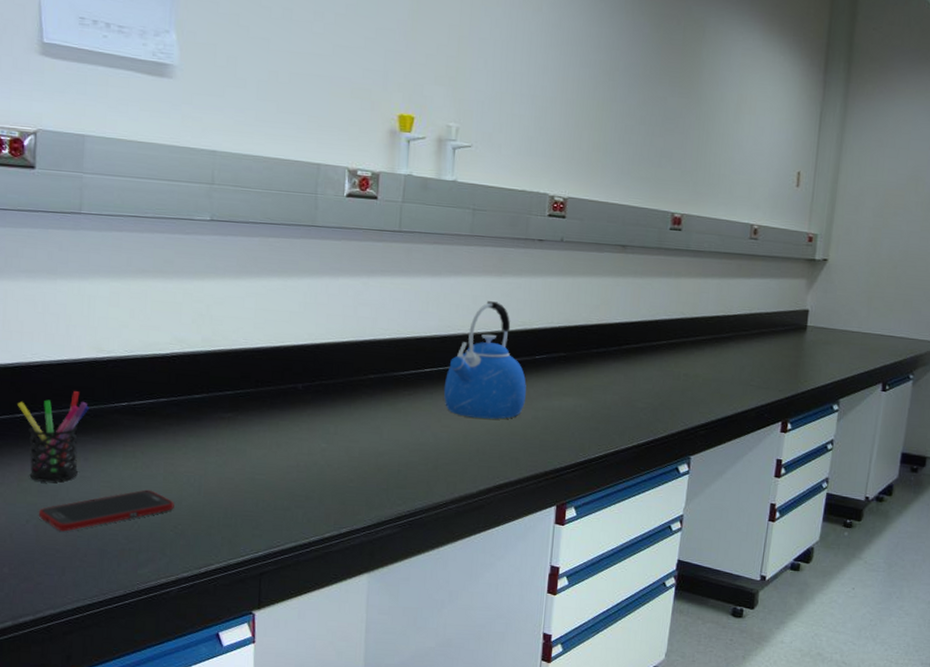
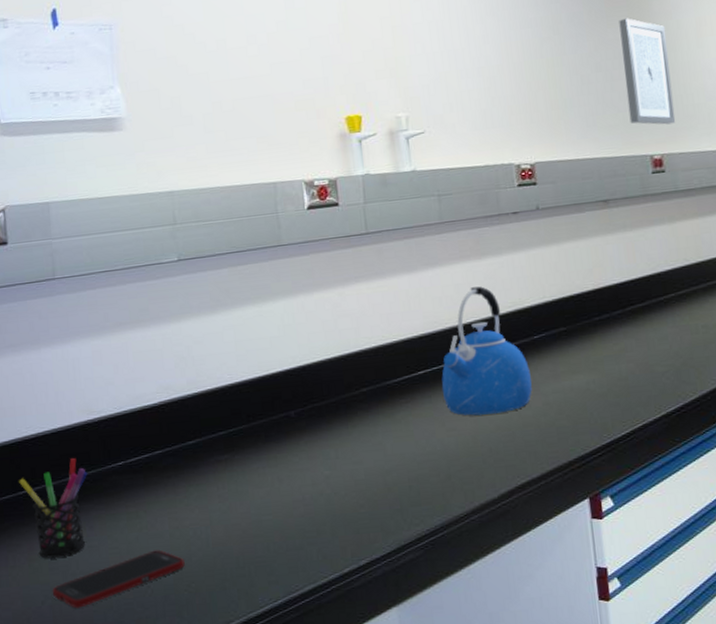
wall art: none [660,79,710,188] -> present [619,18,676,125]

